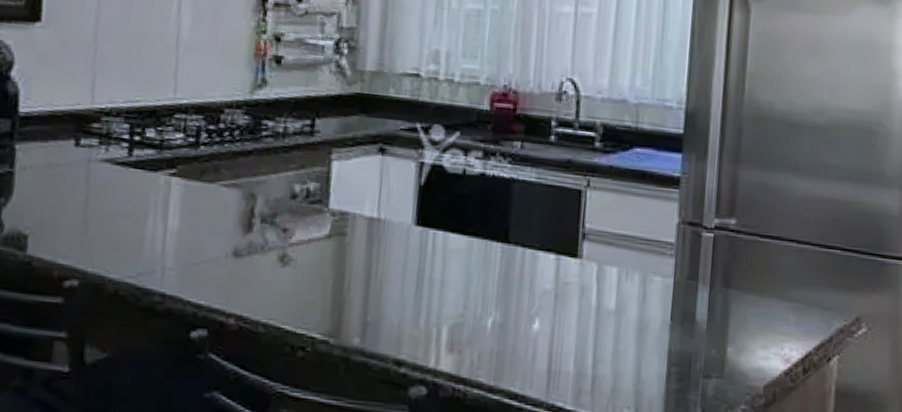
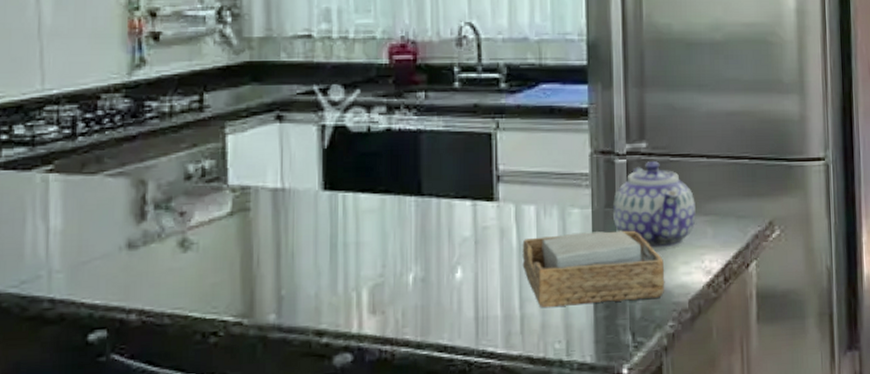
napkin holder: none [599,299,742,379] -> present [522,230,665,307]
teapot: none [694,238,781,330] -> present [612,160,696,249]

